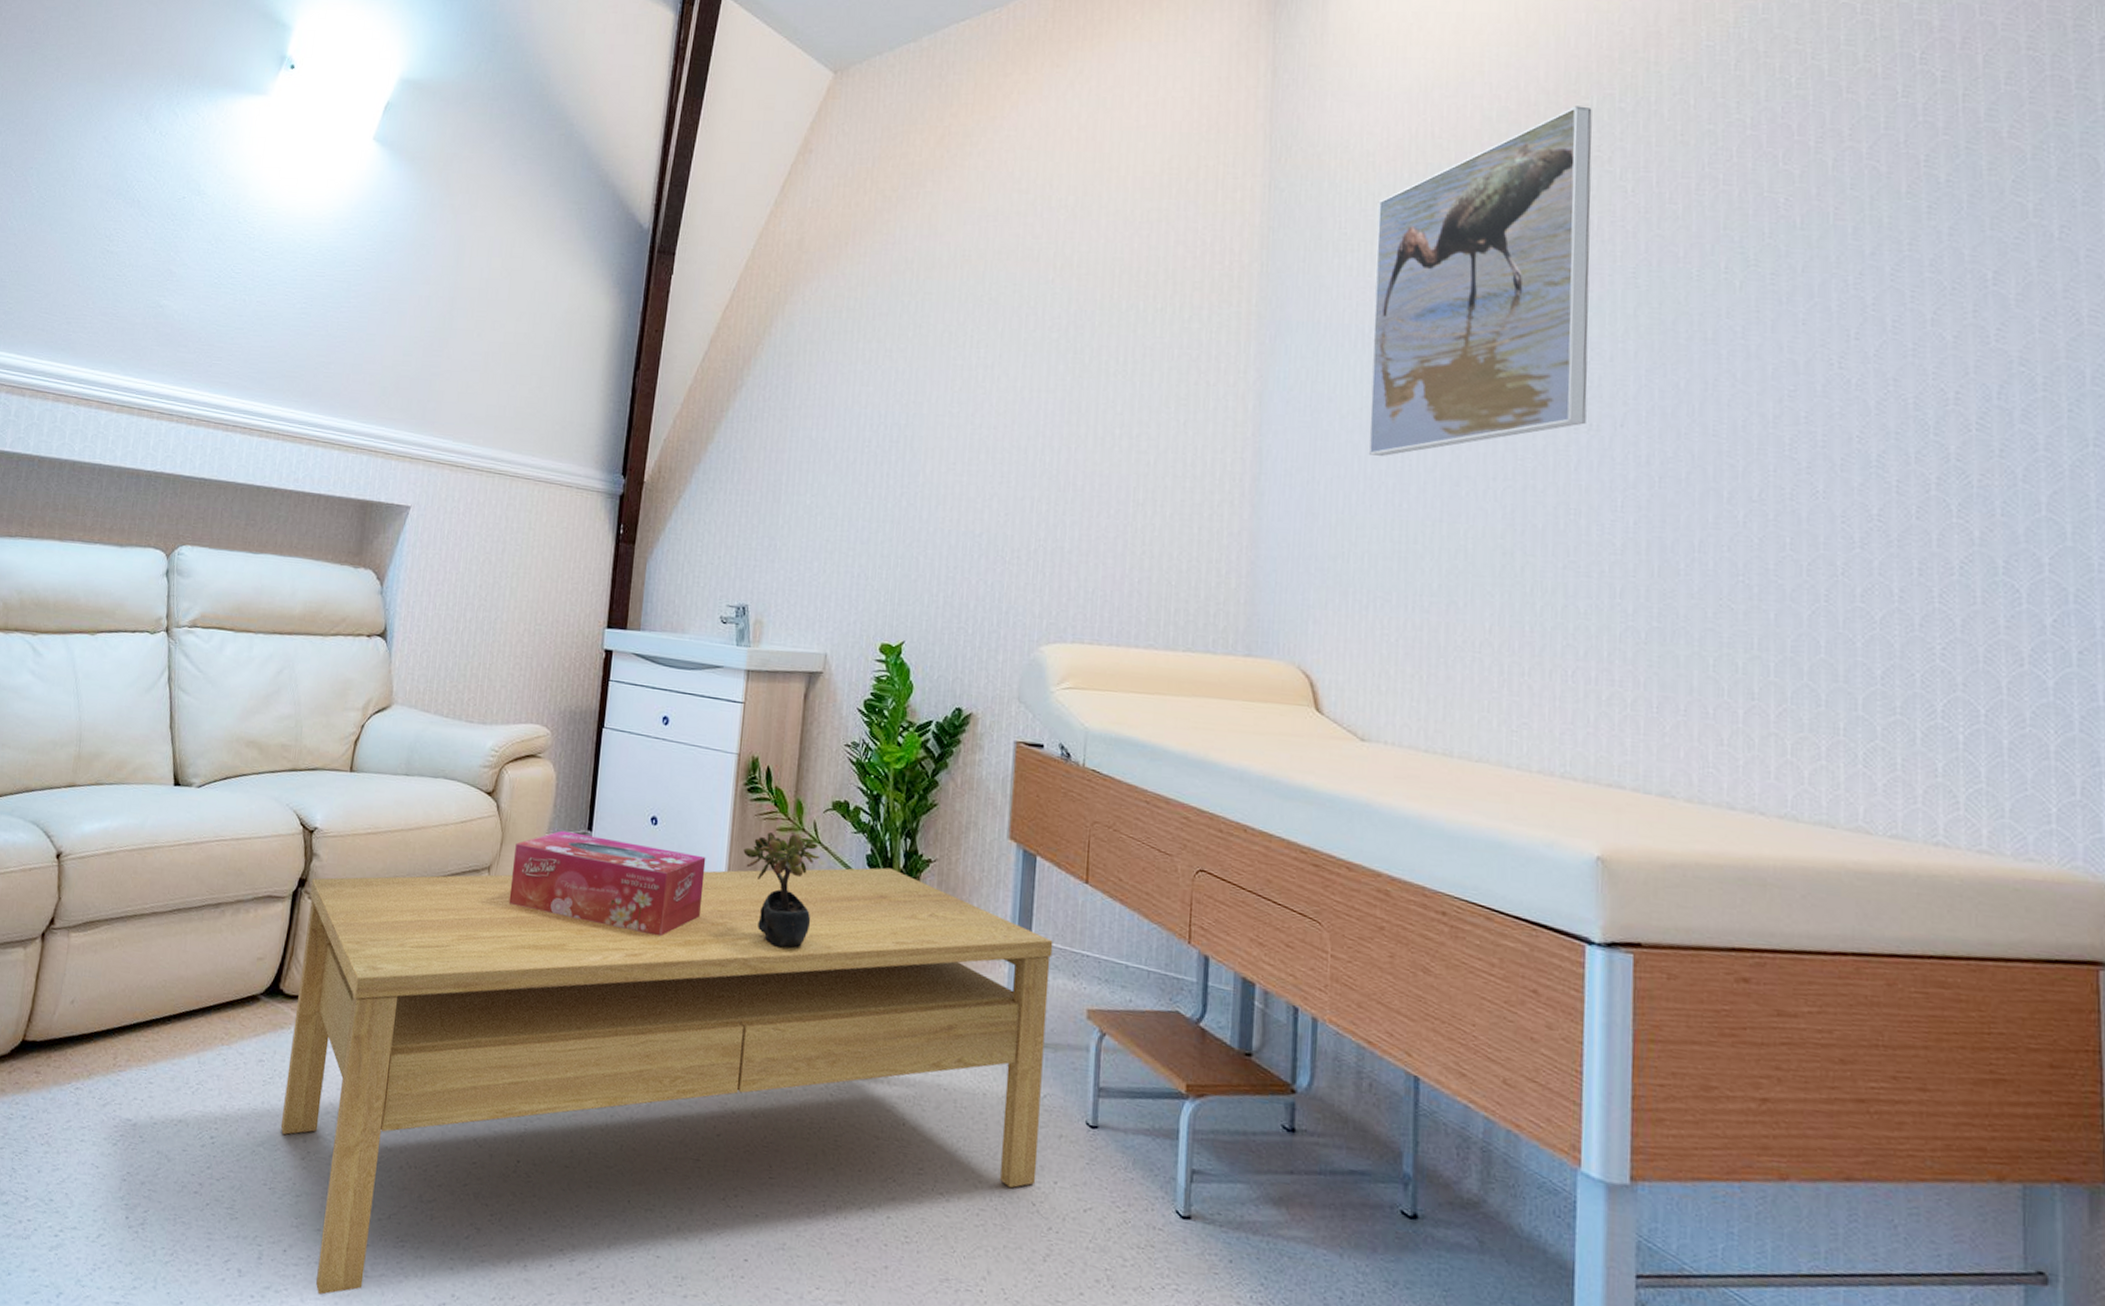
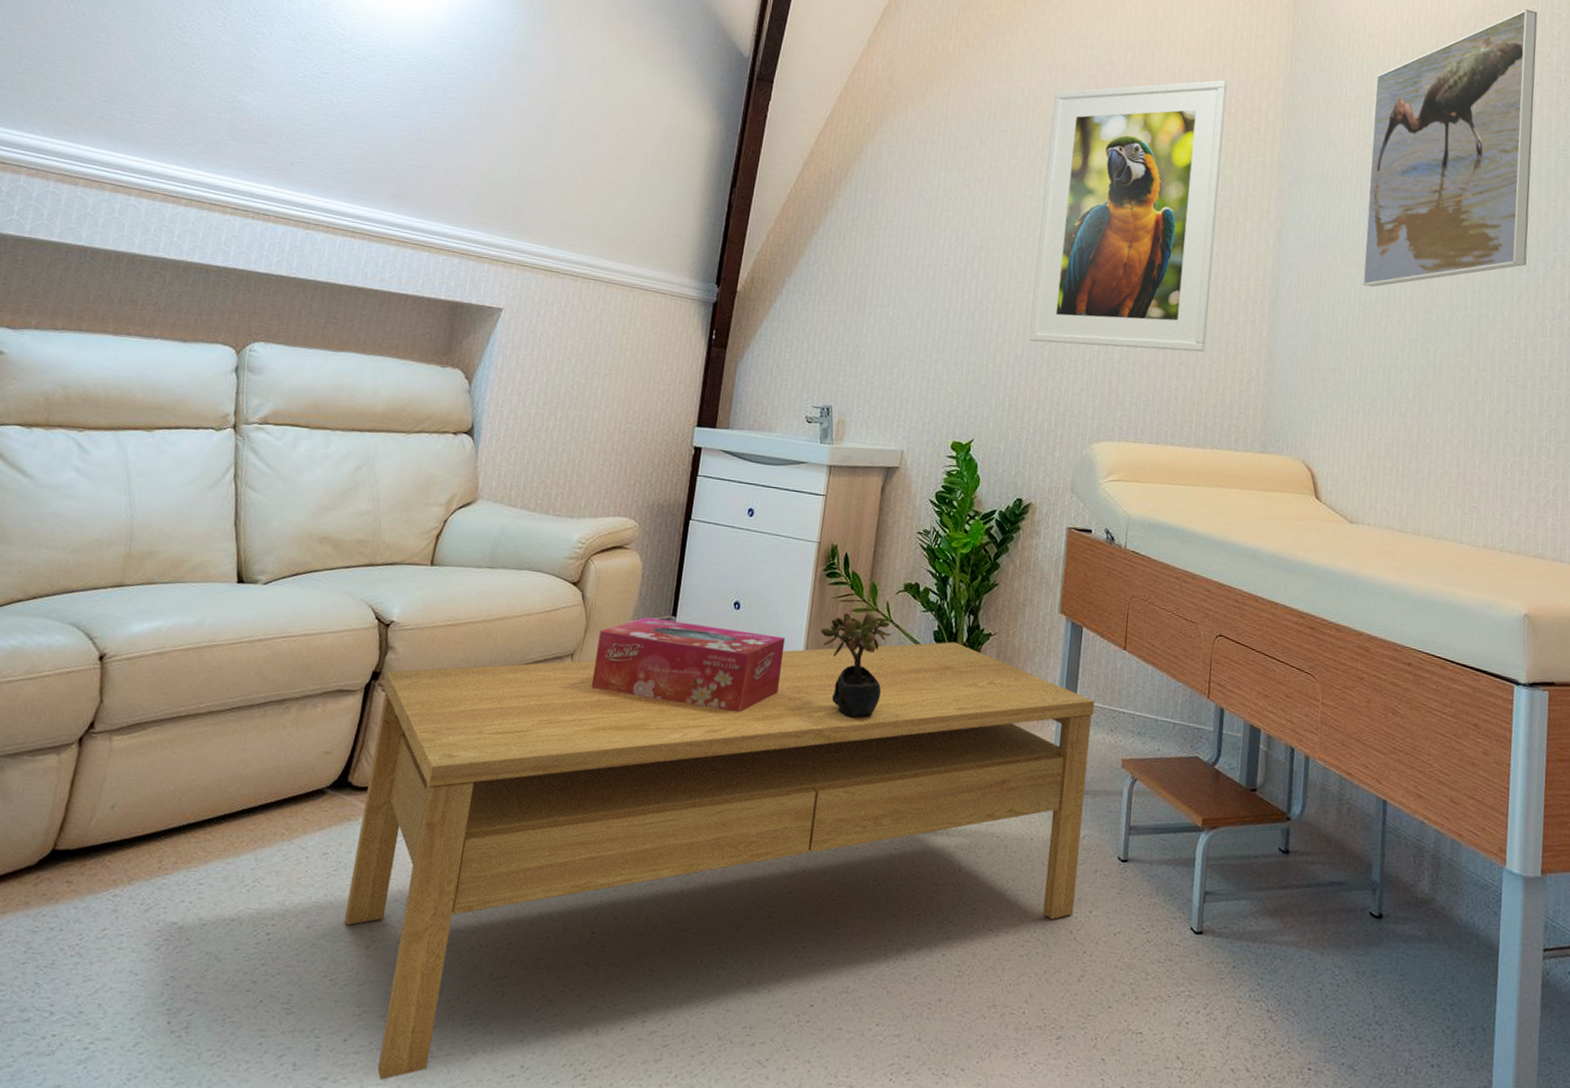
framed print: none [964,219,1191,539] -> present [1028,80,1228,352]

